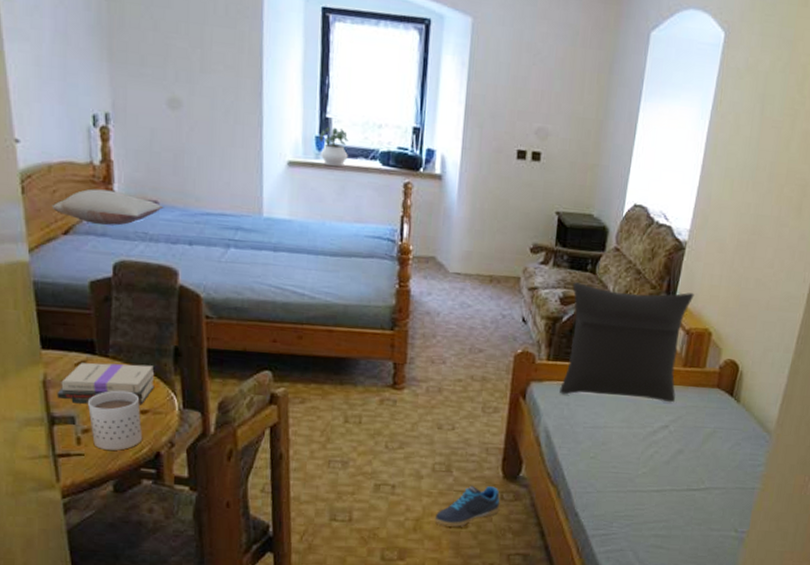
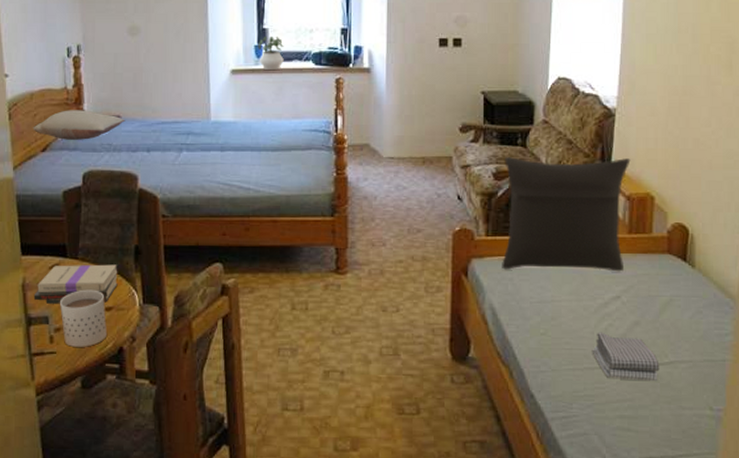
athletic shoe: present [434,485,500,527] -> none [385,368,451,413]
towel: none [636,458,696,505] -> present [592,332,660,382]

